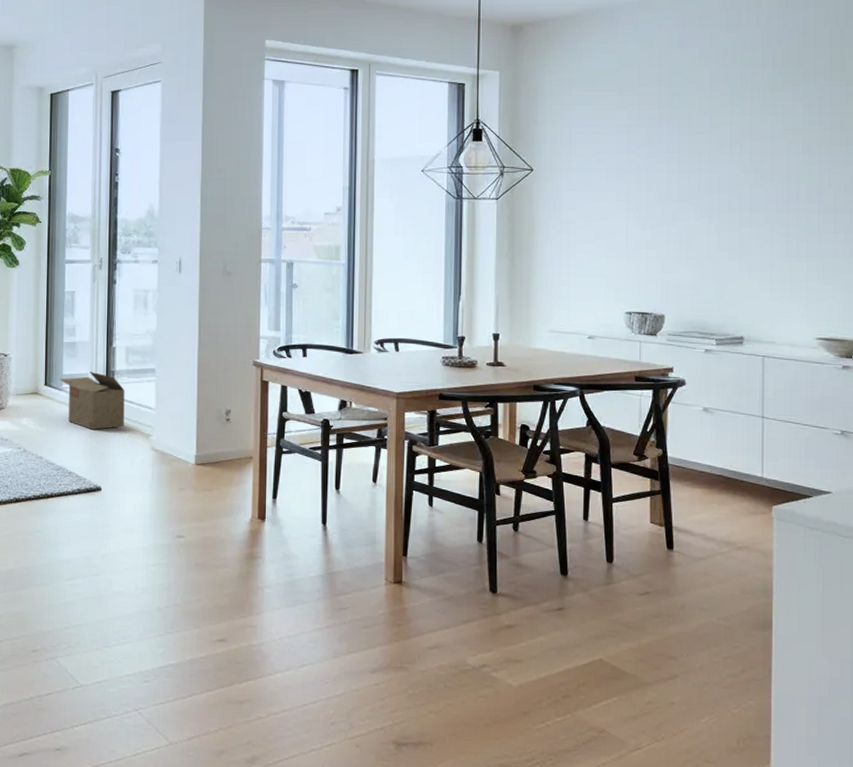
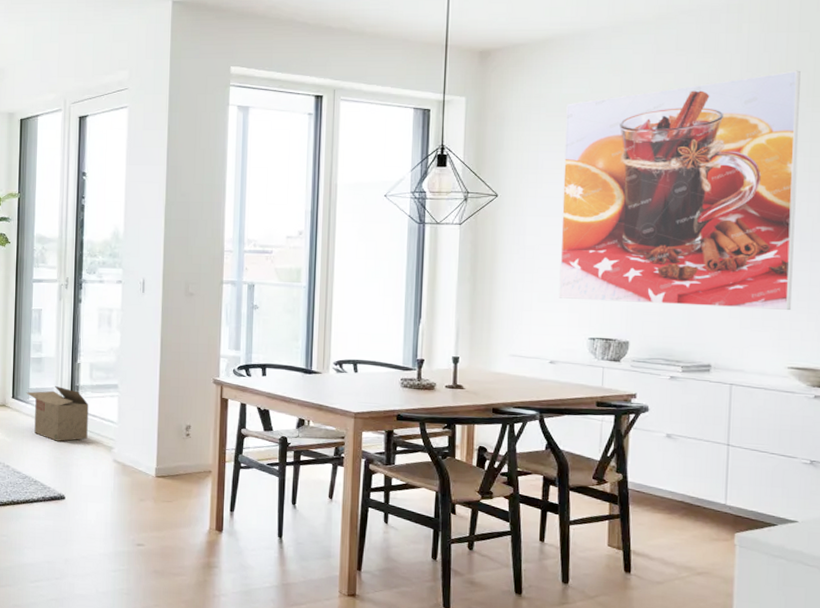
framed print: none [595,45,819,282] -> present [558,70,801,311]

